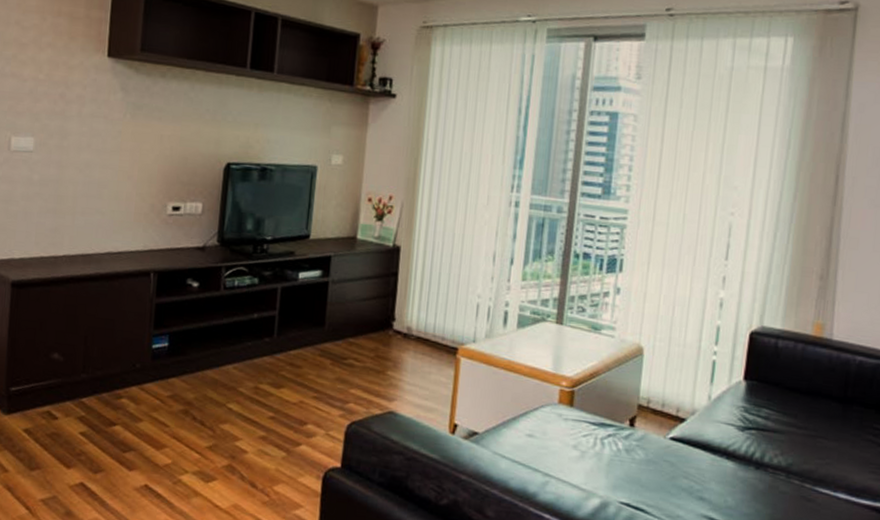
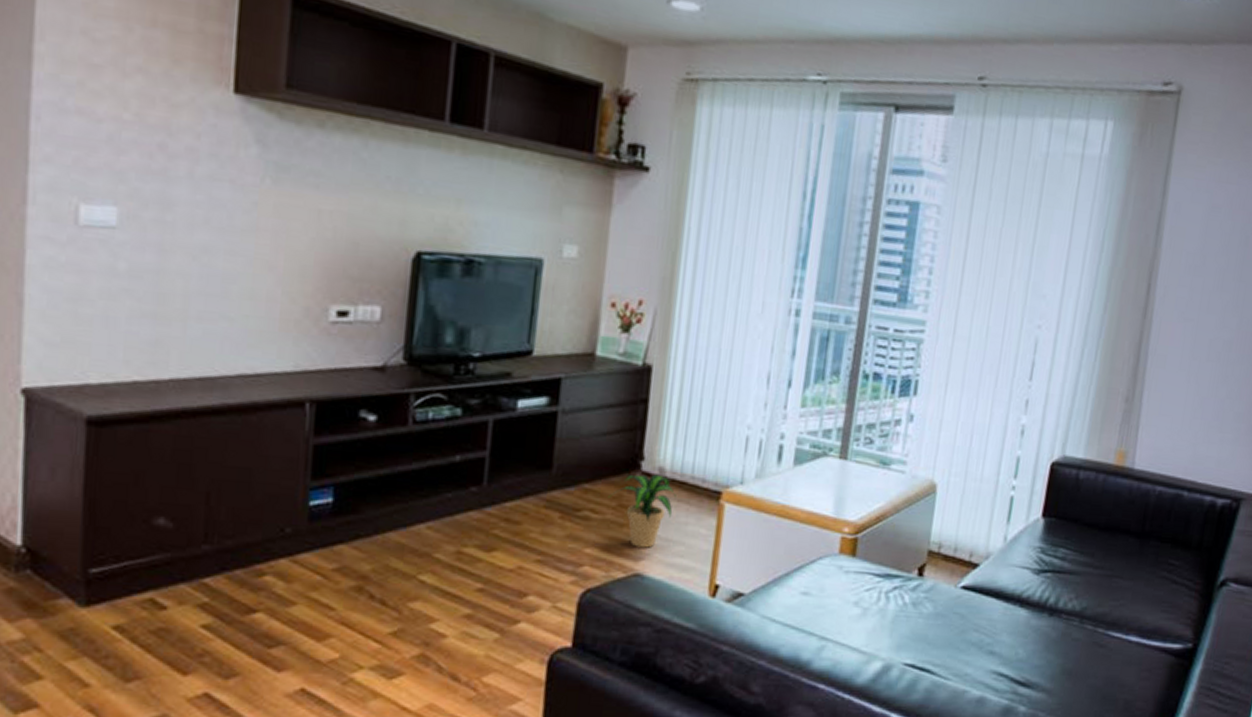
potted plant: none [368,331,421,391] -> present [608,474,676,548]

